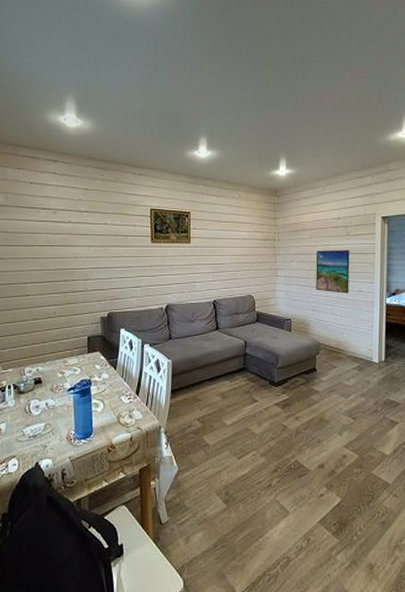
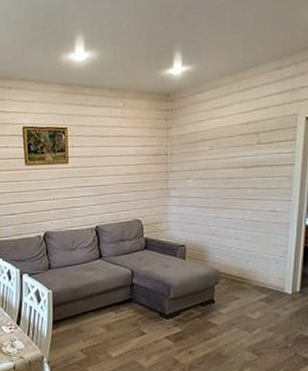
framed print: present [316,249,350,293] -> none [217,161,261,214]

